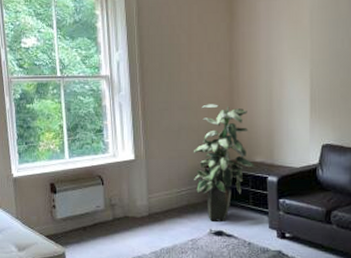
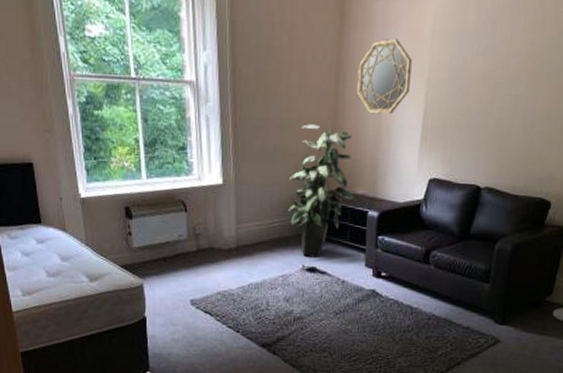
home mirror: none [248,29,295,92] -> present [356,38,412,115]

